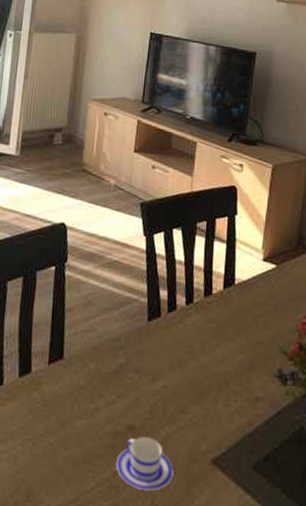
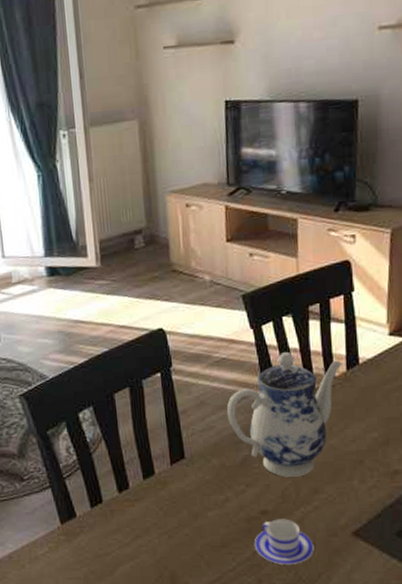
teapot: none [110,263,220,393] -> present [226,352,342,477]

